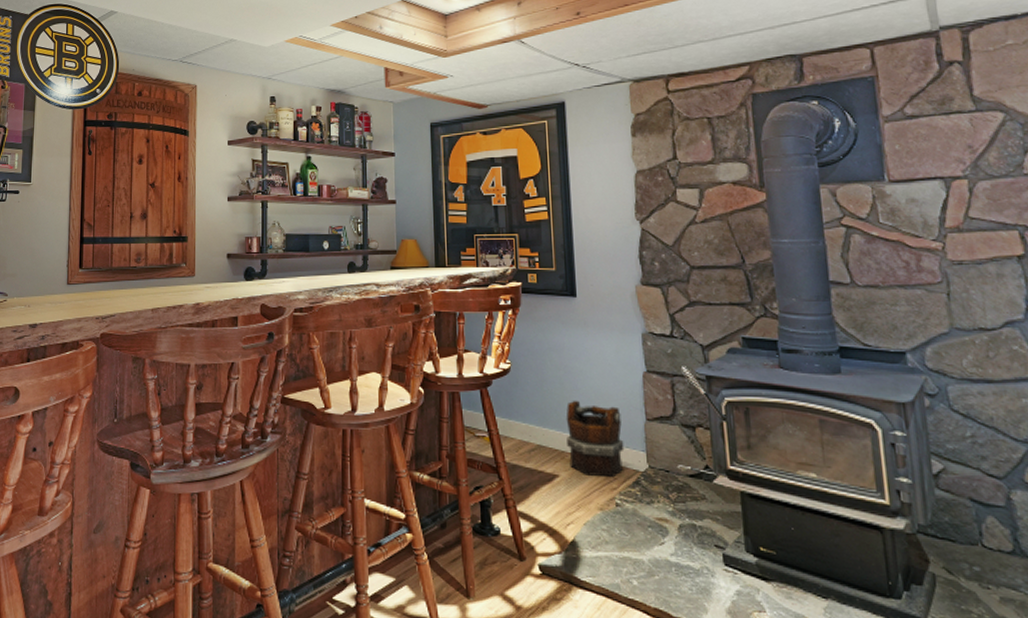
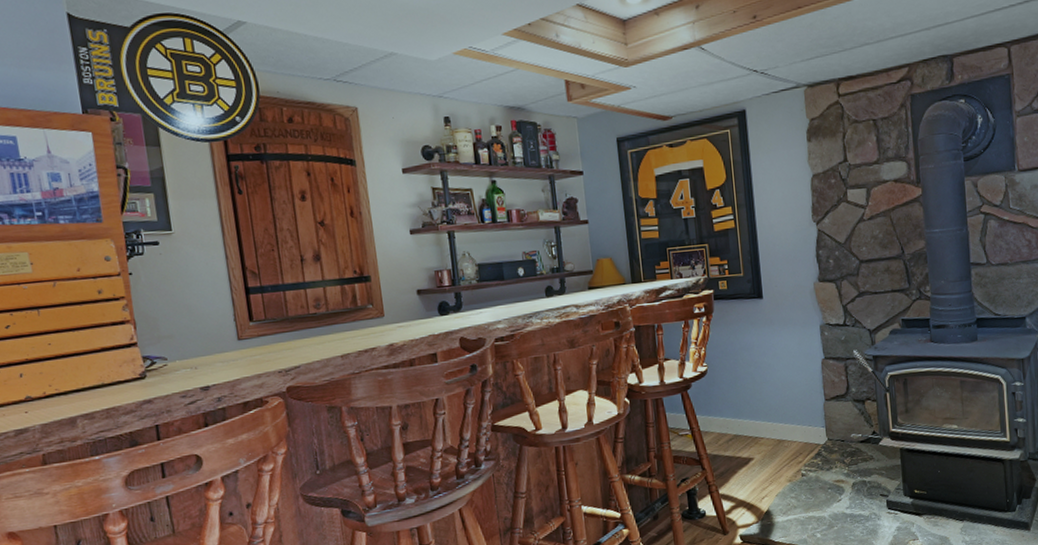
wooden bucket: present [566,400,625,478] -> none [757,391,808,455]

